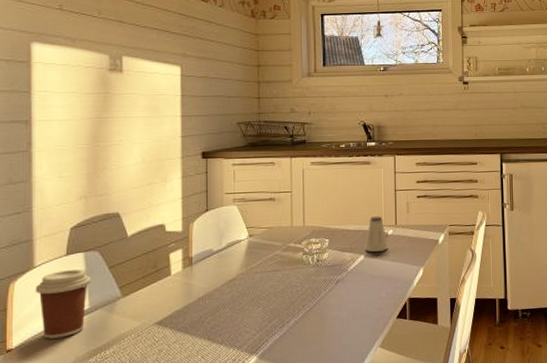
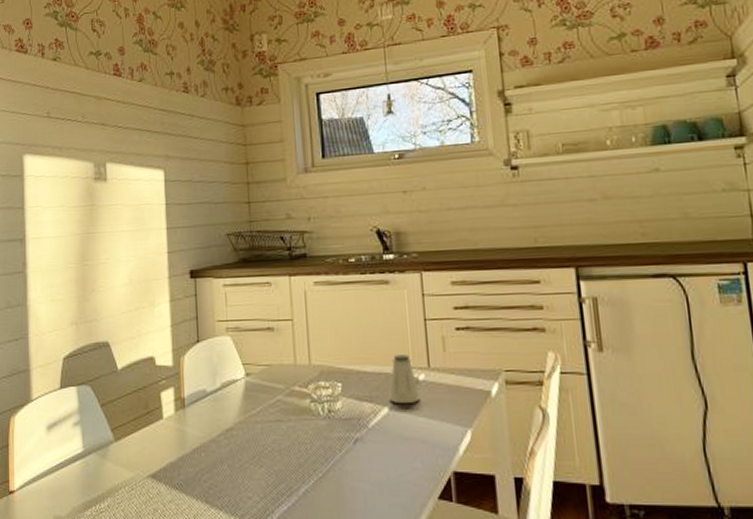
coffee cup: present [35,269,92,339] -> none [33,404,85,483]

